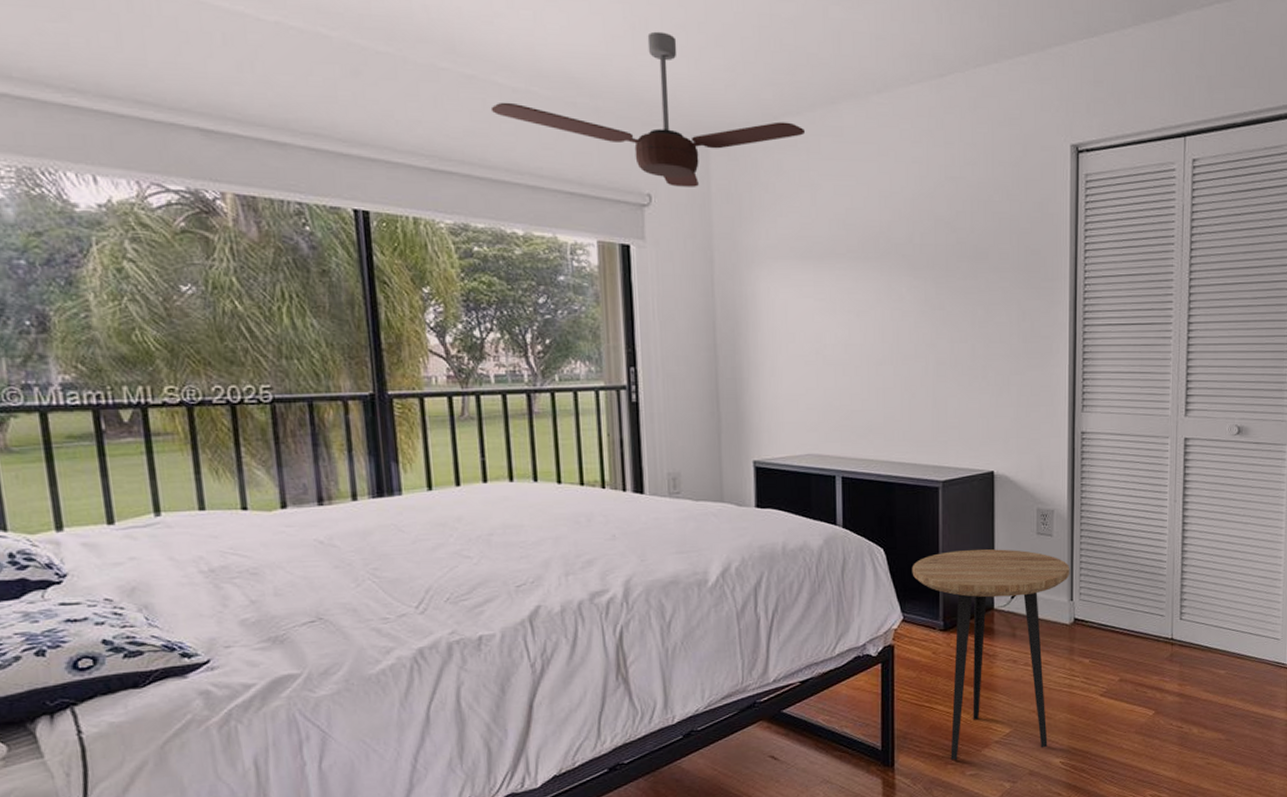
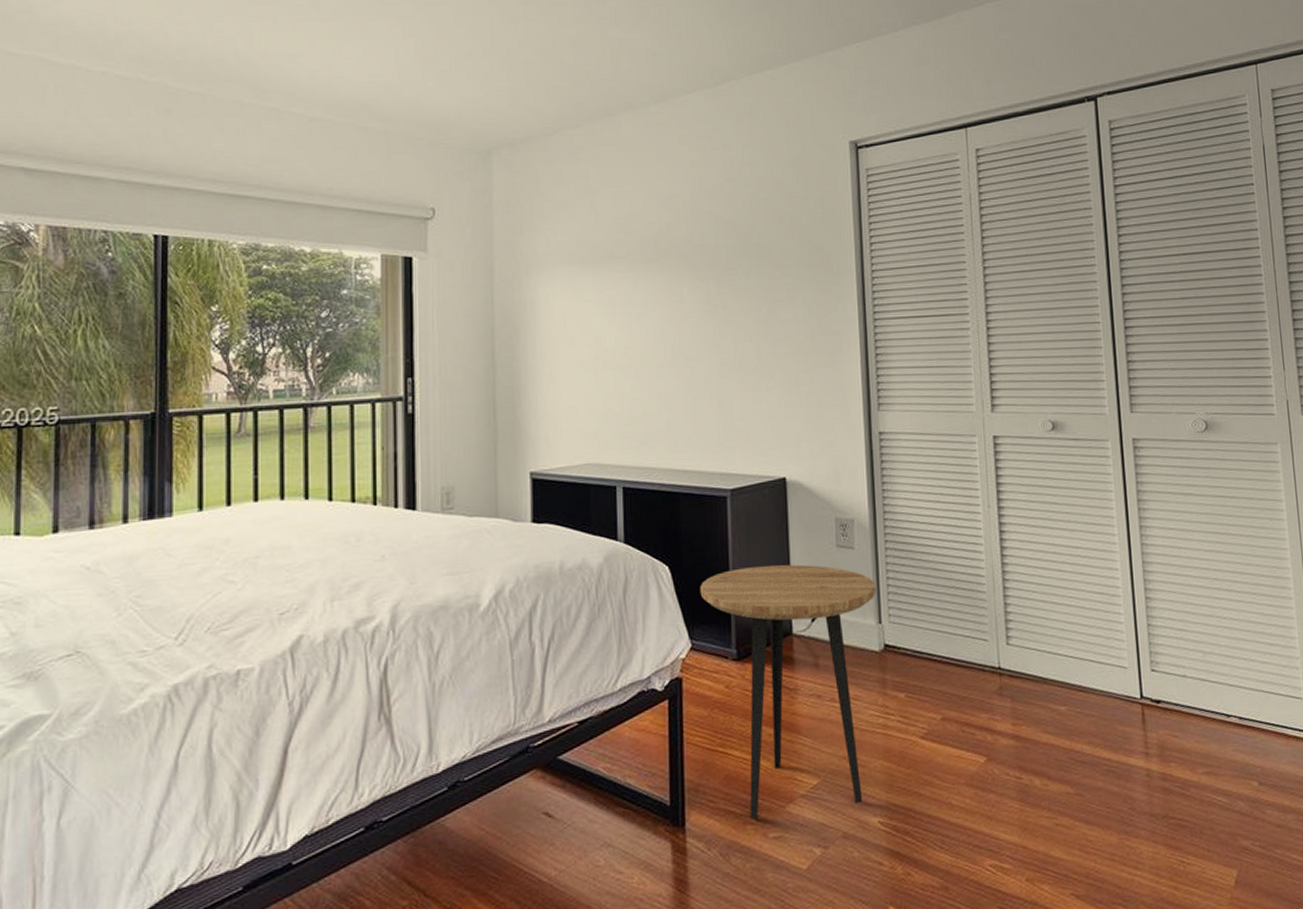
ceiling fan: present [490,31,806,187] -> none [288,60,585,200]

